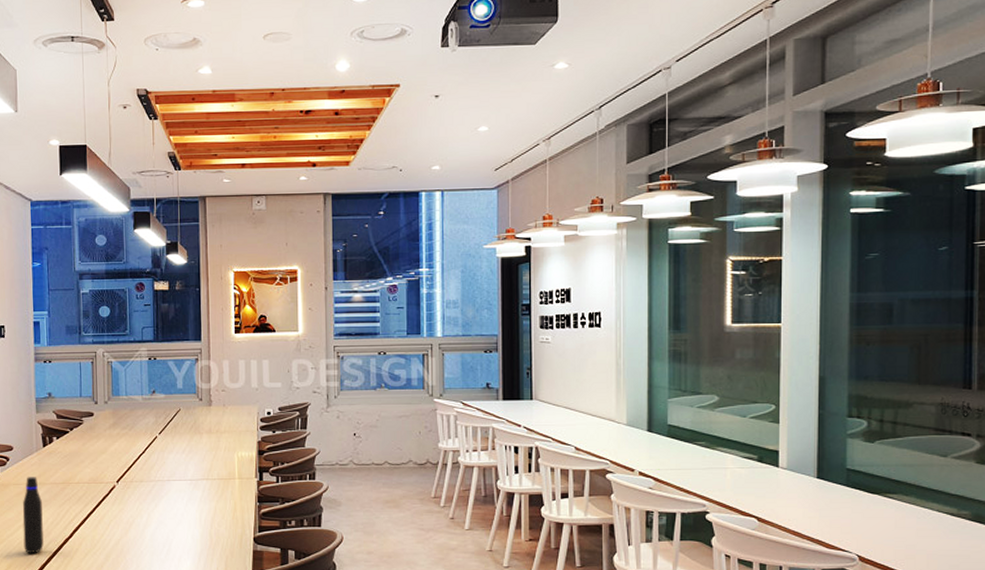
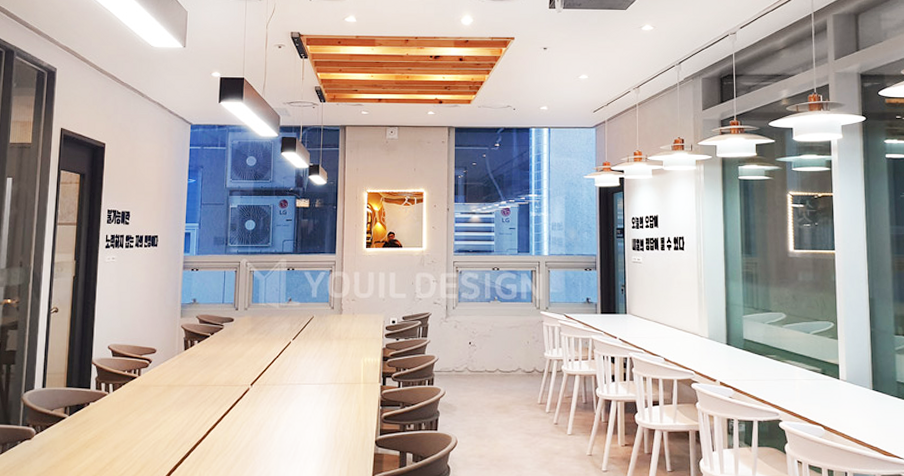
water bottle: present [22,477,44,554] -> none [158,379,179,455]

